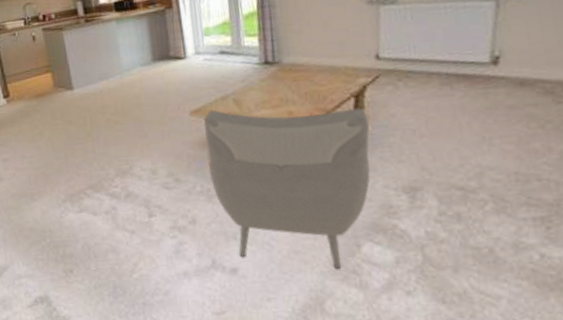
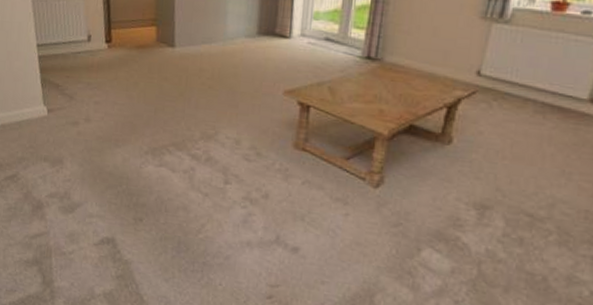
armchair: present [204,107,371,269] -> none [291,93,456,267]

